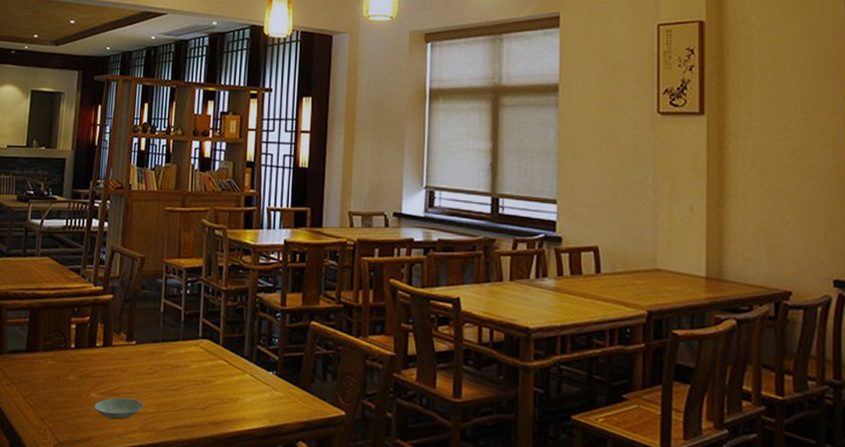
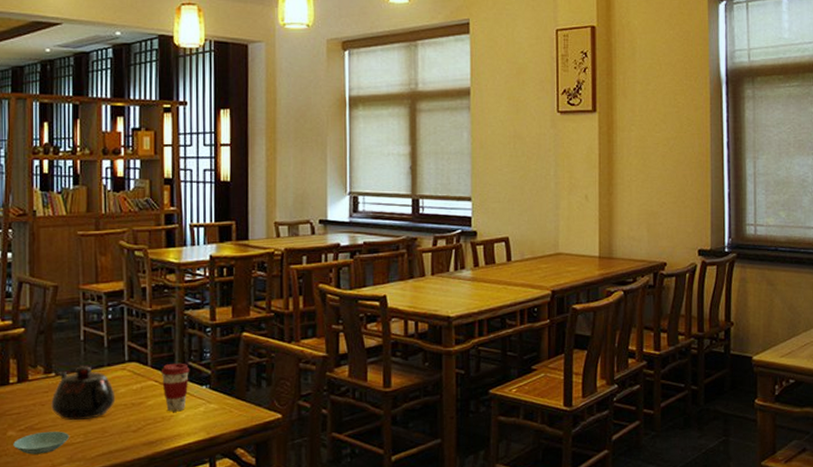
teapot: none [130,337,188,392] -> present [51,366,116,421]
coffee cup: none [231,344,259,395] -> present [161,363,190,412]

